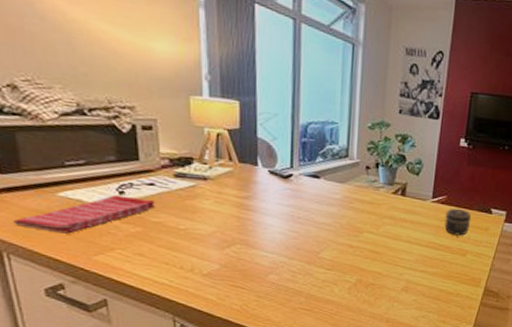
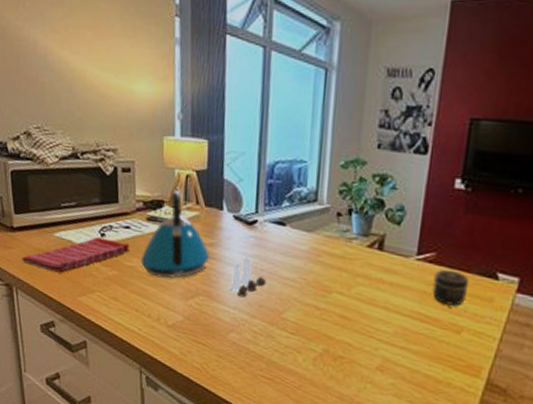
kettle: none [168,148,246,231] -> present [140,191,211,278]
salt and pepper shaker set: none [267,207,303,243] -> present [230,257,266,298]

